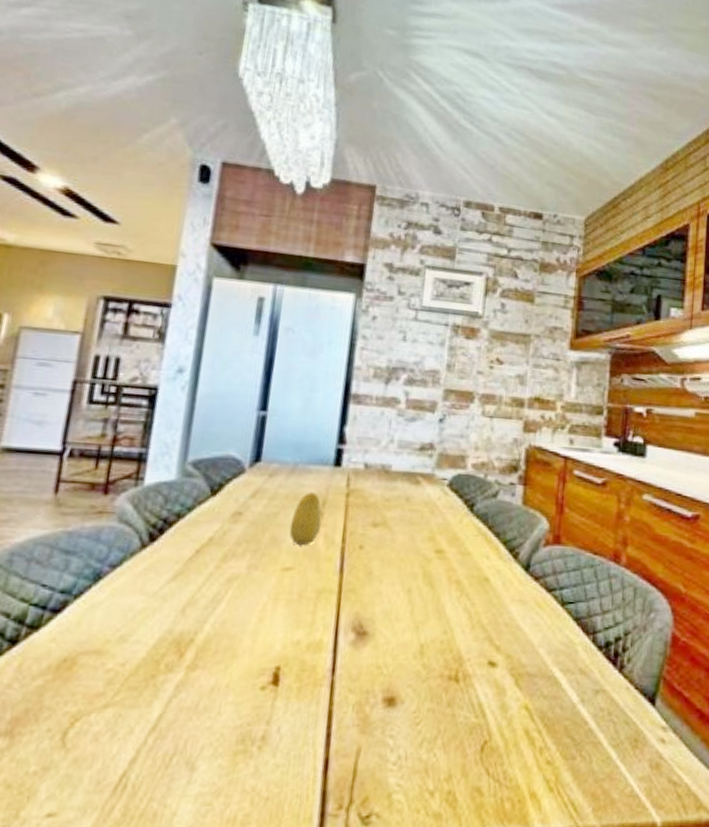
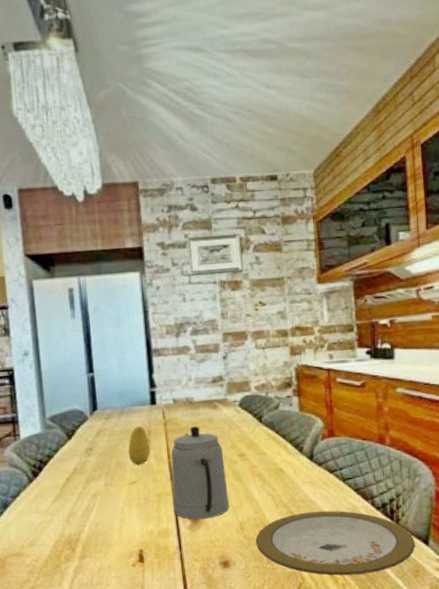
teapot: none [334,504,416,634] -> present [171,426,229,520]
plate: none [436,641,639,737] -> present [255,510,415,576]

